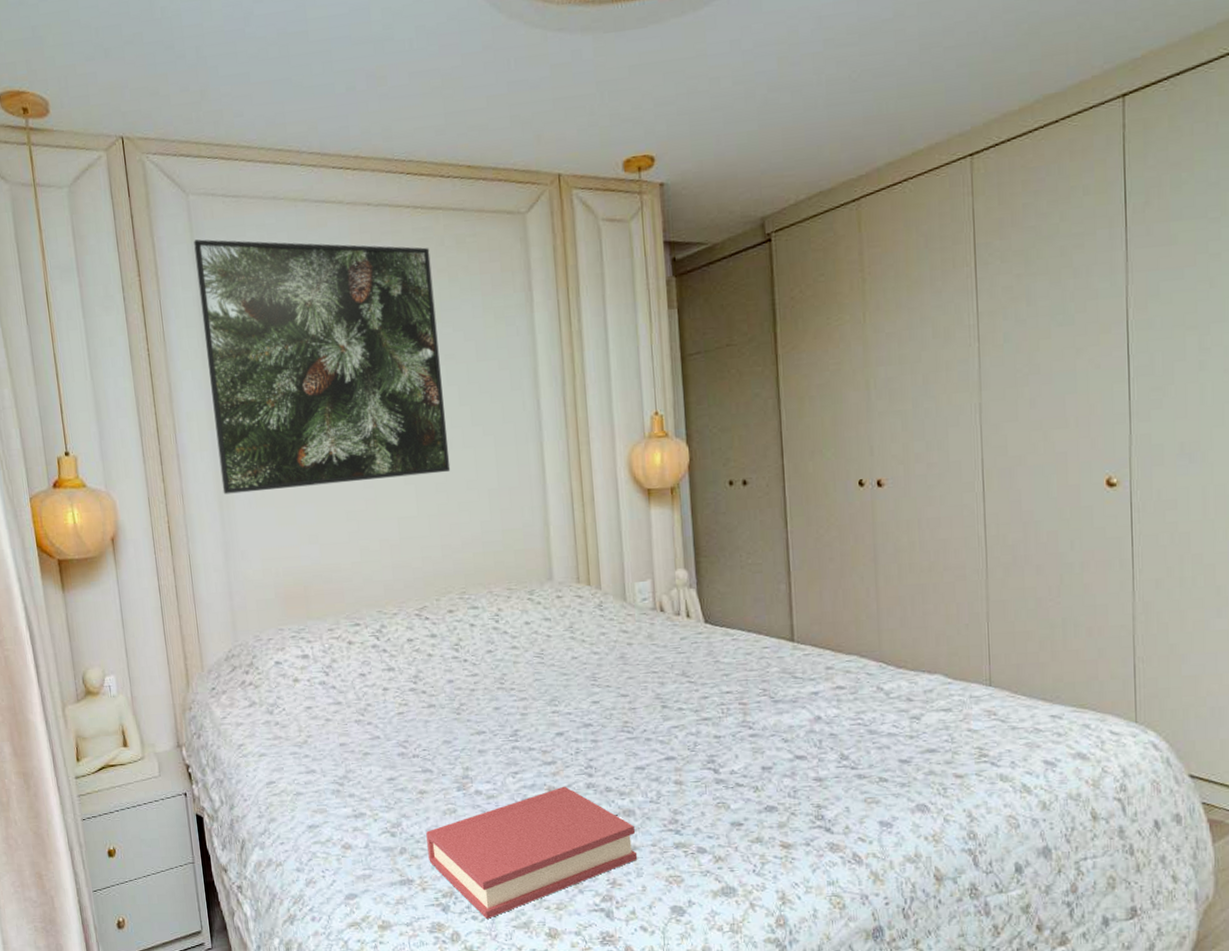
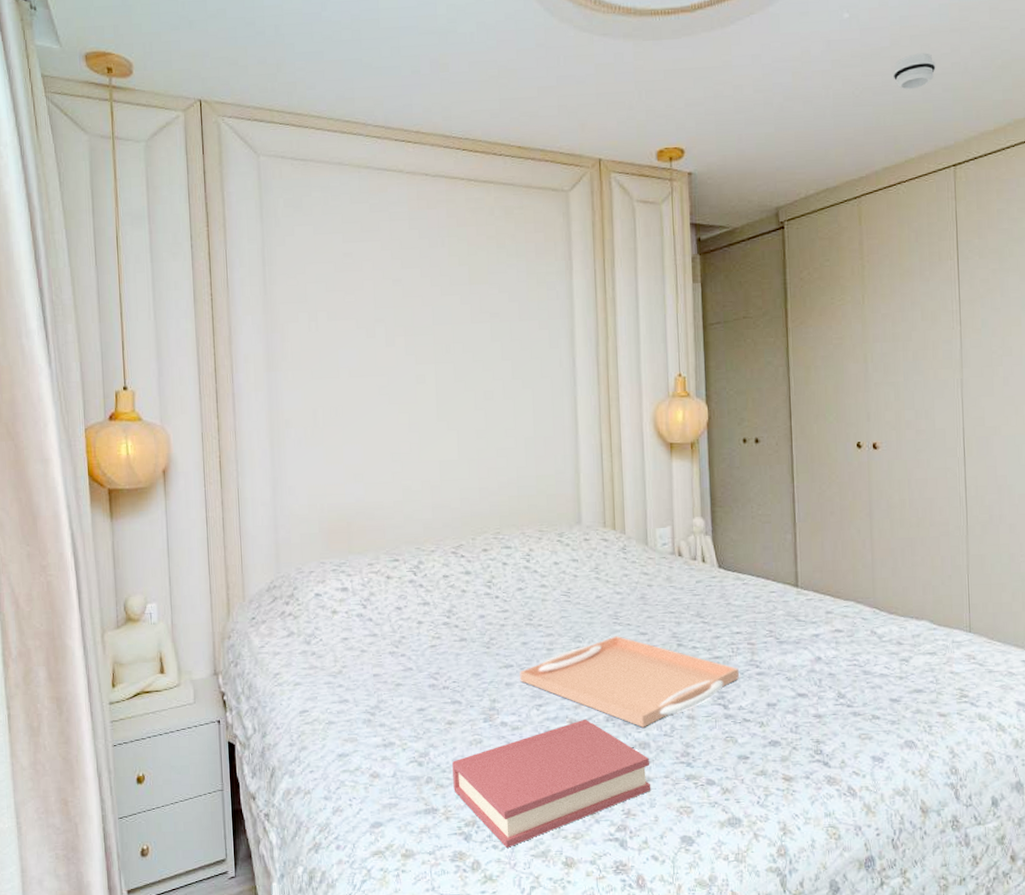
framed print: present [194,239,451,494] -> none [262,196,491,433]
serving tray: none [493,698,730,794] -> present [520,636,739,728]
smoke detector: none [896,22,949,69] -> present [892,53,936,90]

